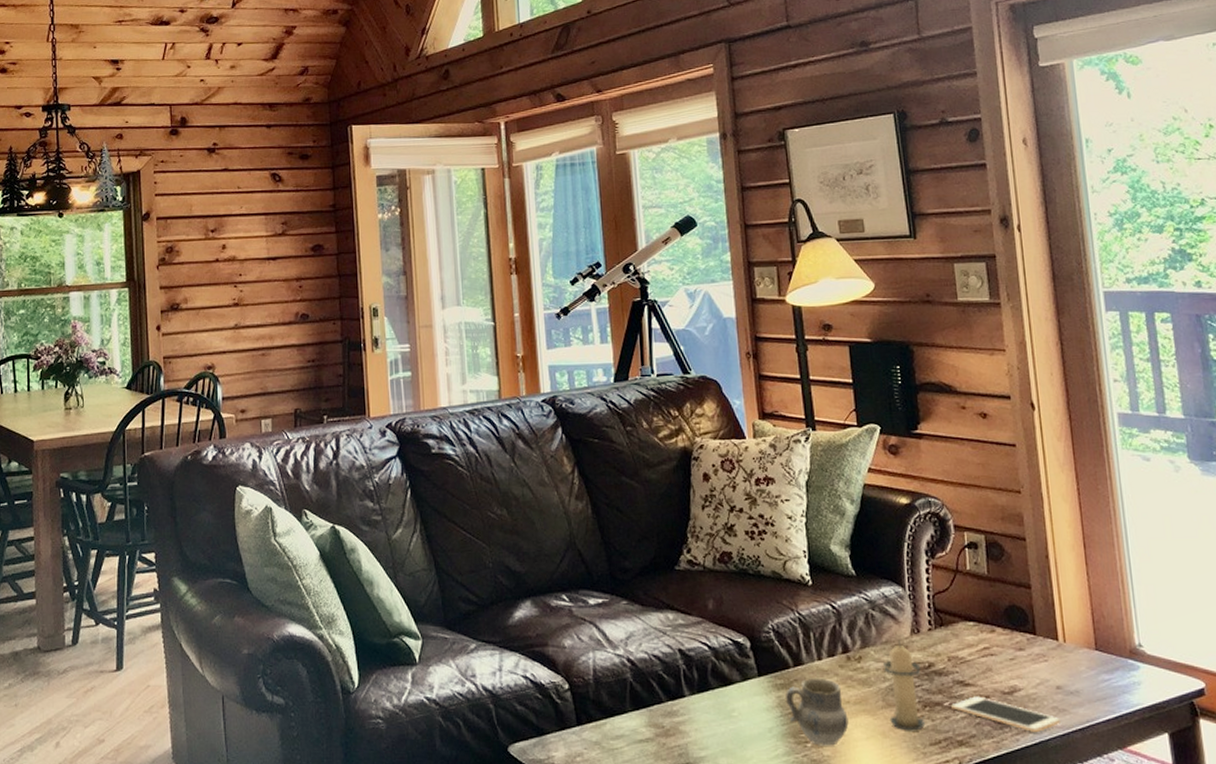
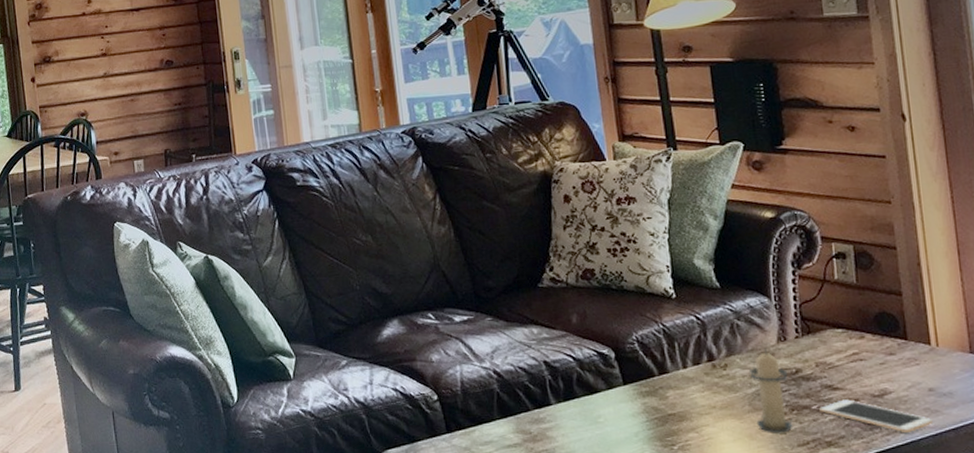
cup: present [786,678,849,746] -> none [651,385,715,448]

